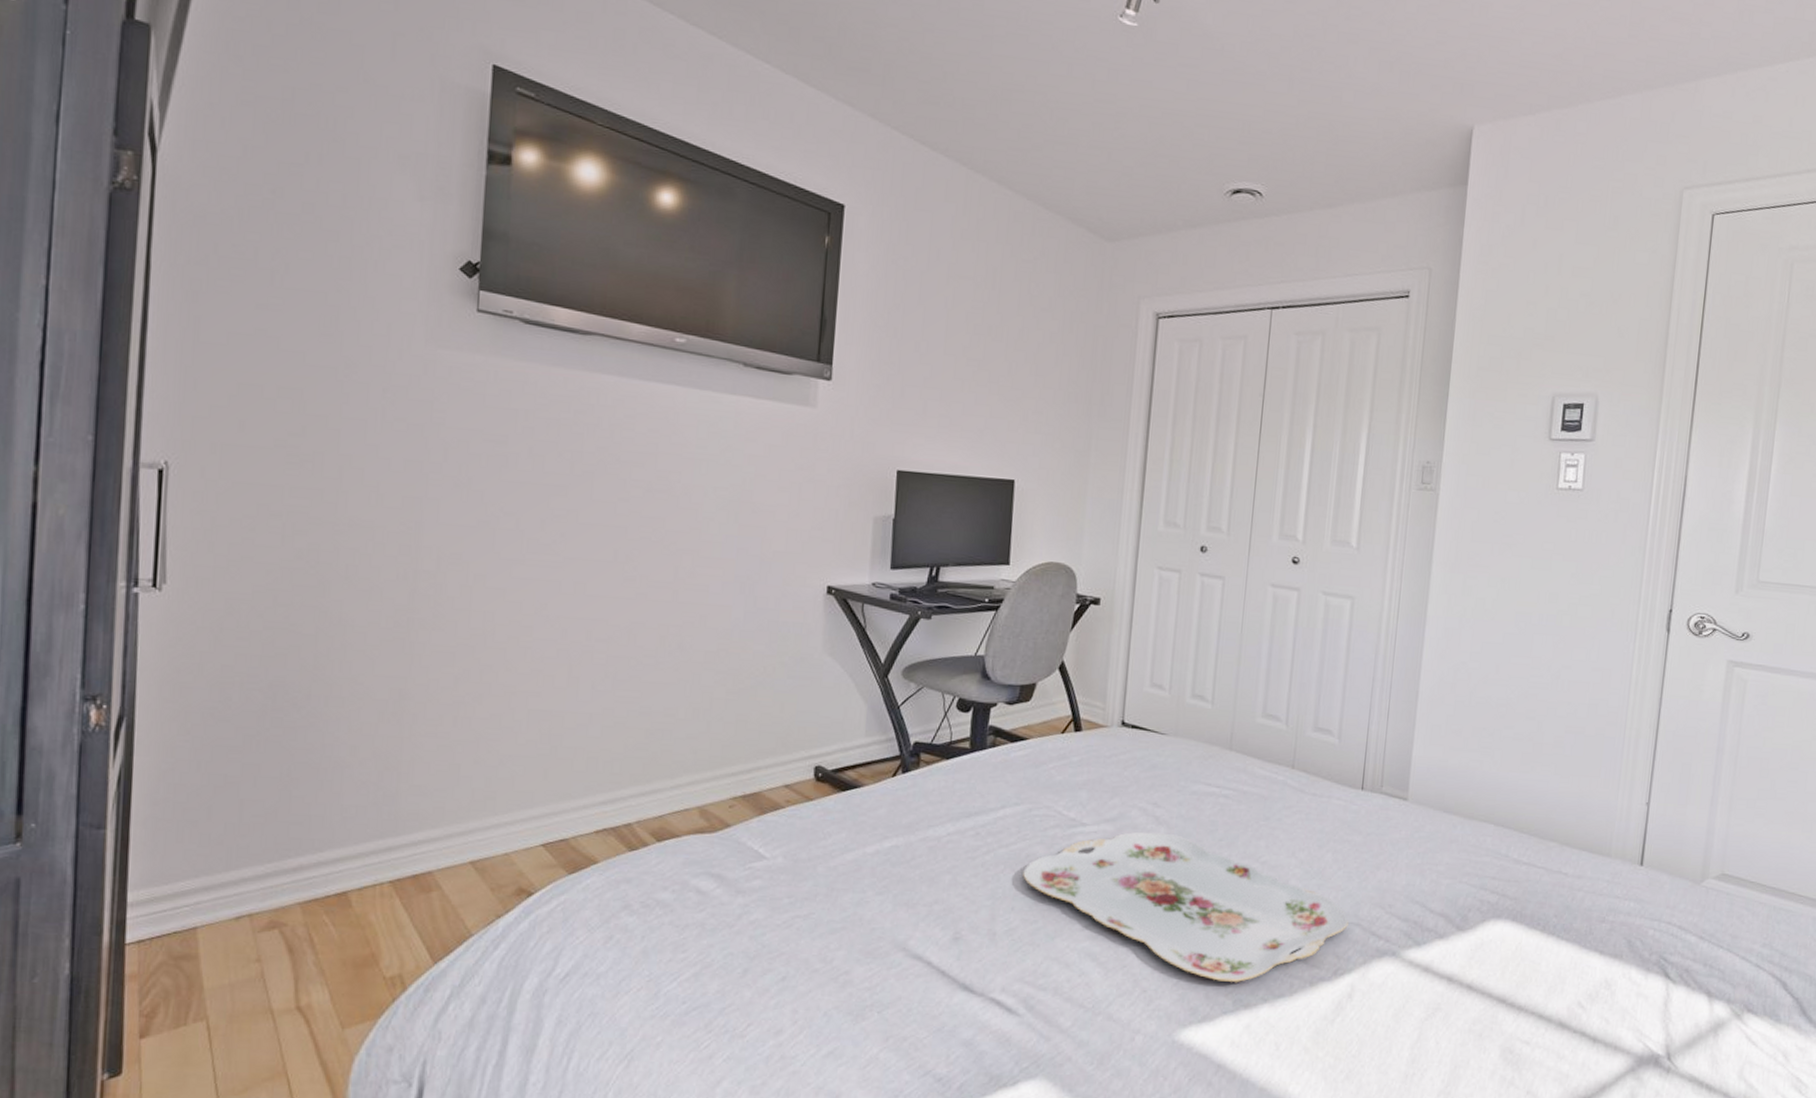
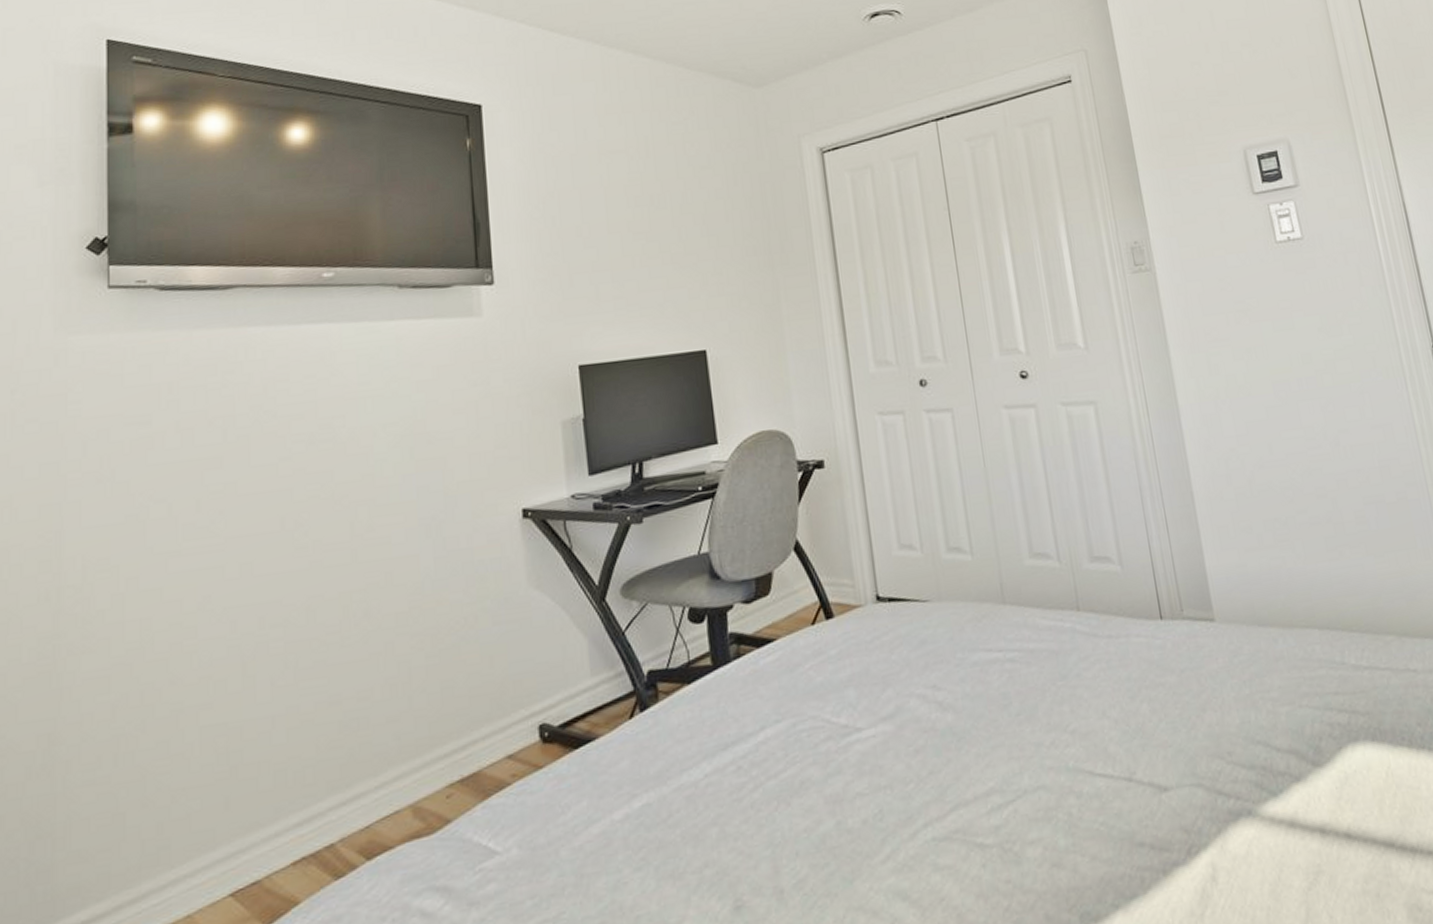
serving tray: present [1023,831,1349,982] -> none [800,719,1189,894]

